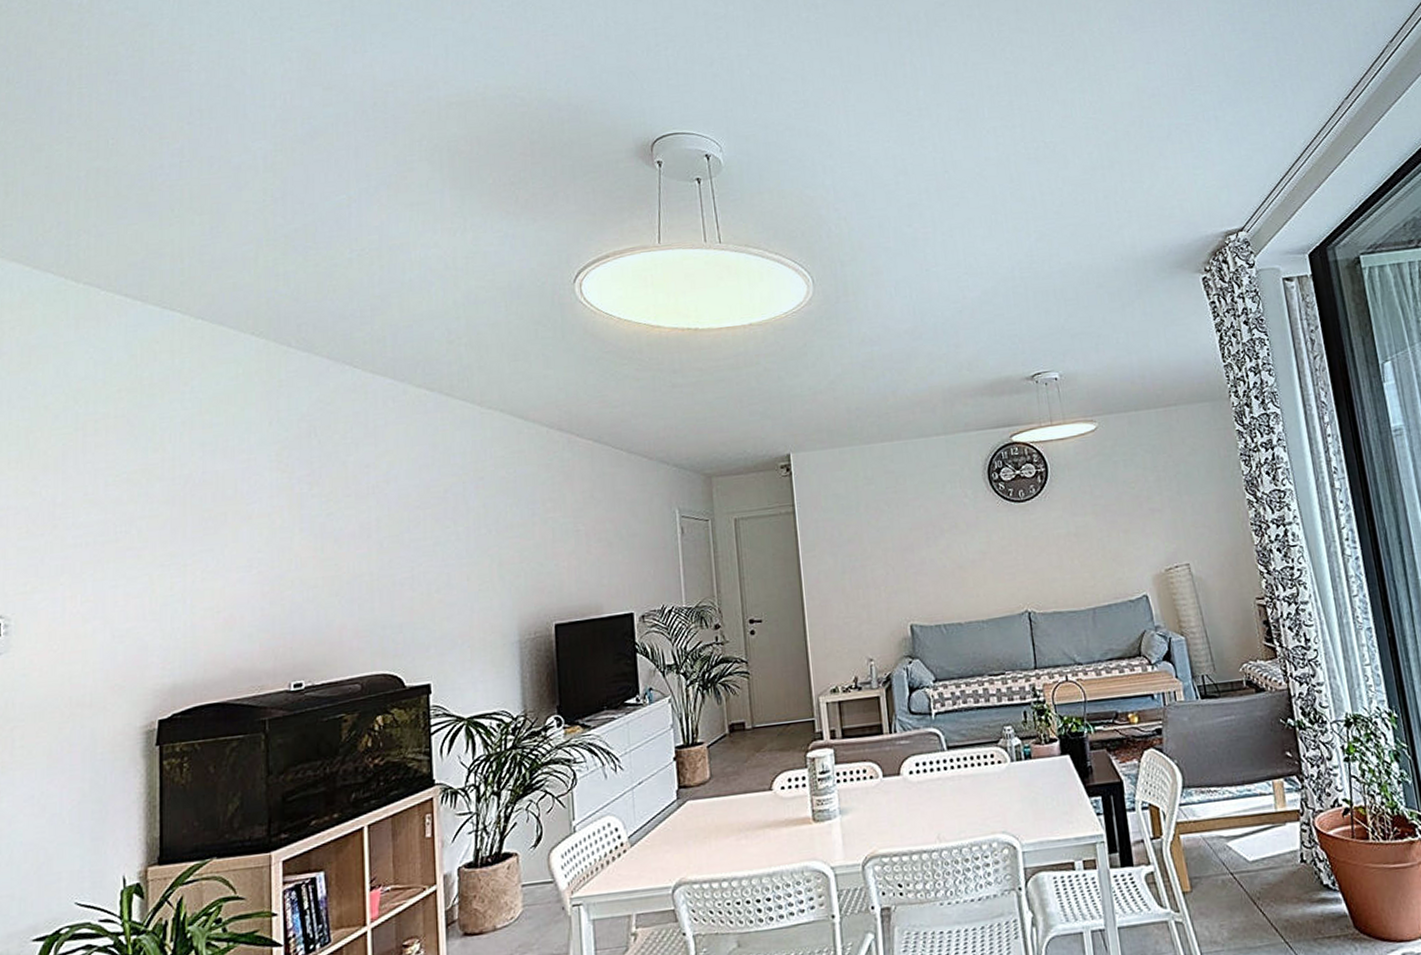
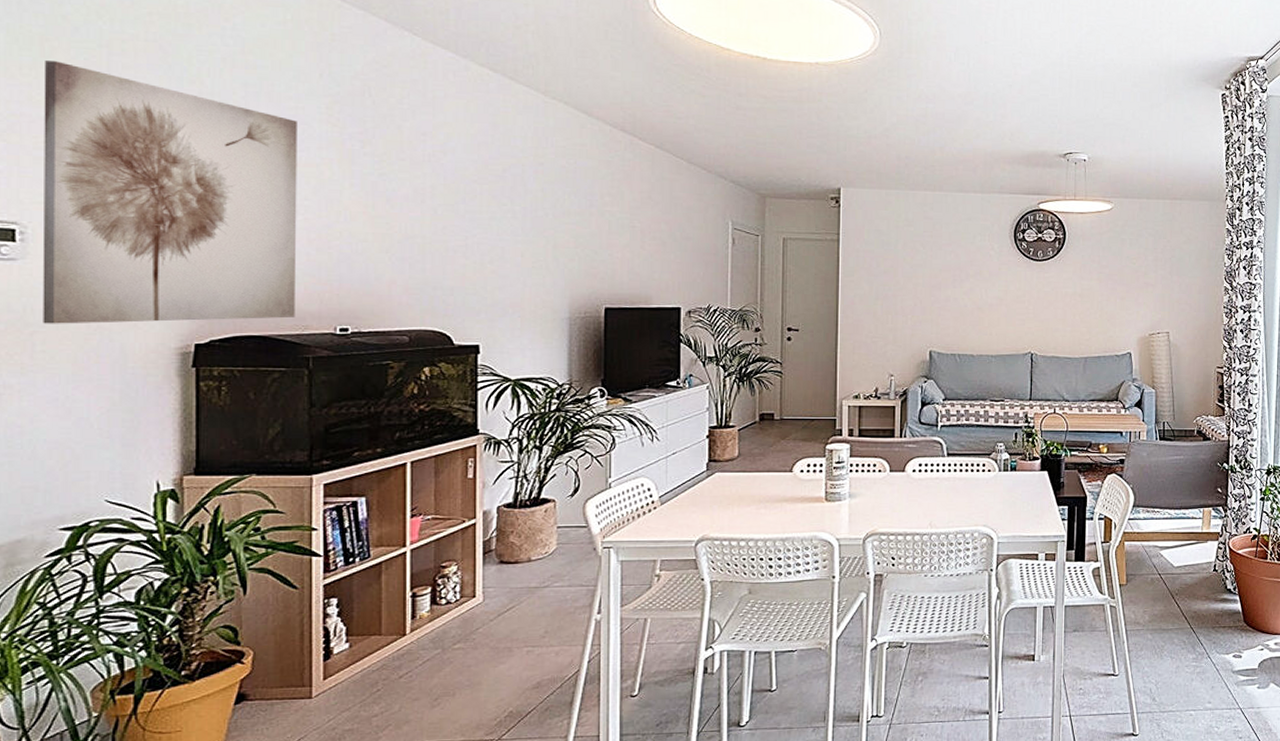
wall art: none [22,451,252,718] -> present [42,61,297,324]

